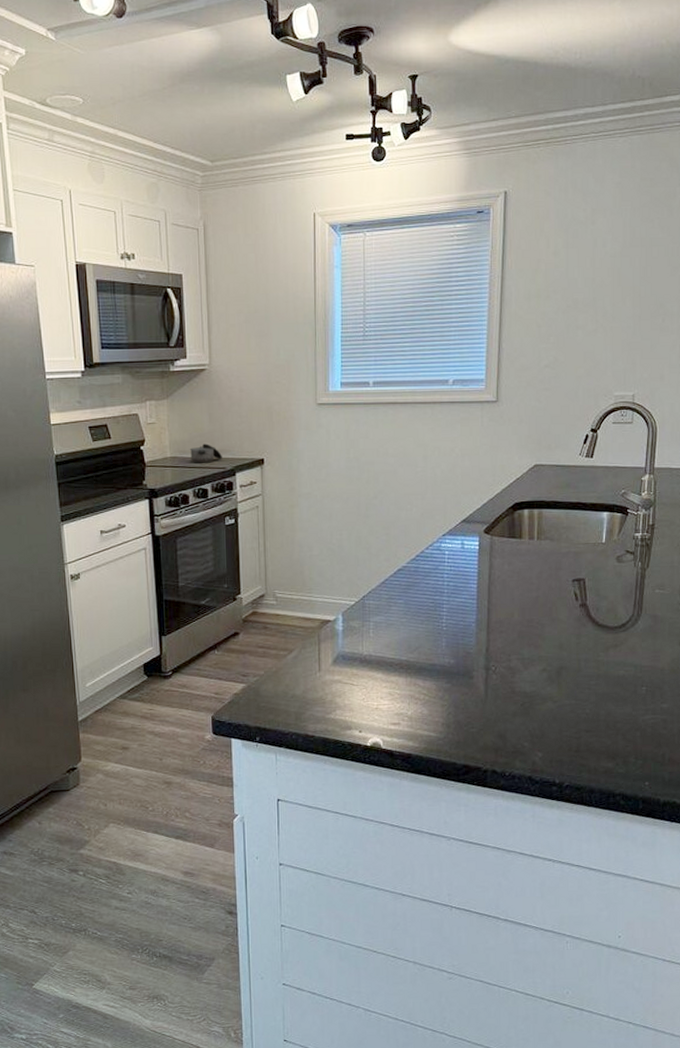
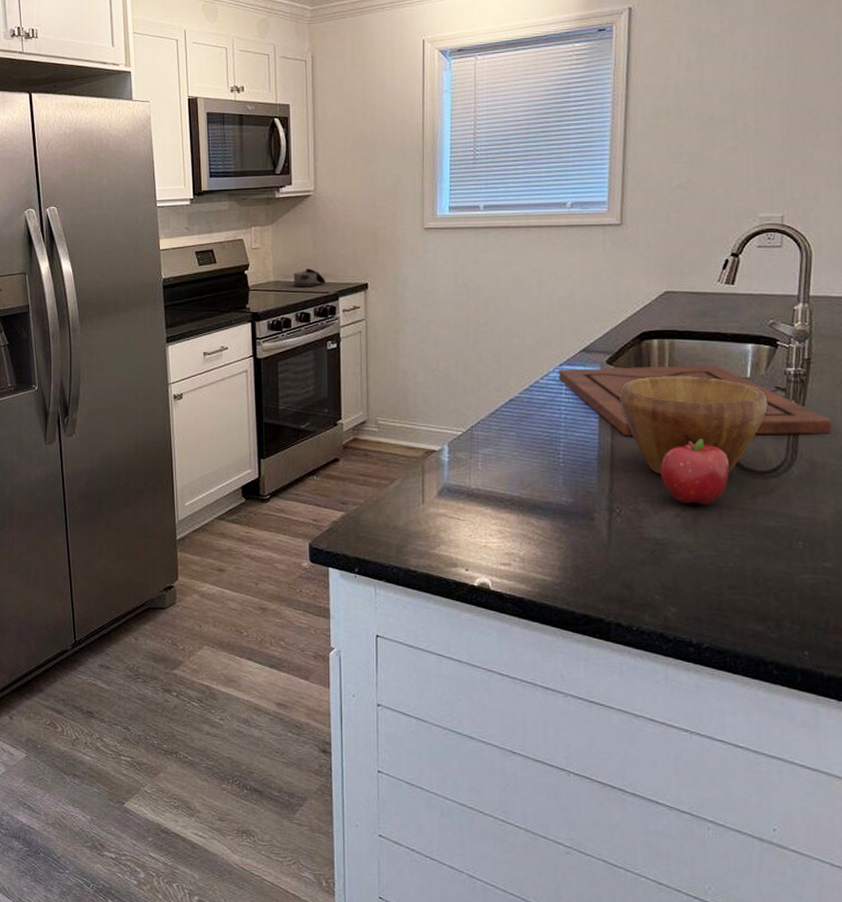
cutting board: none [442,532,671,600] -> present [558,365,833,436]
bowl: none [495,542,619,634] -> present [620,376,768,474]
fruit: none [529,599,587,660] -> present [659,438,729,505]

